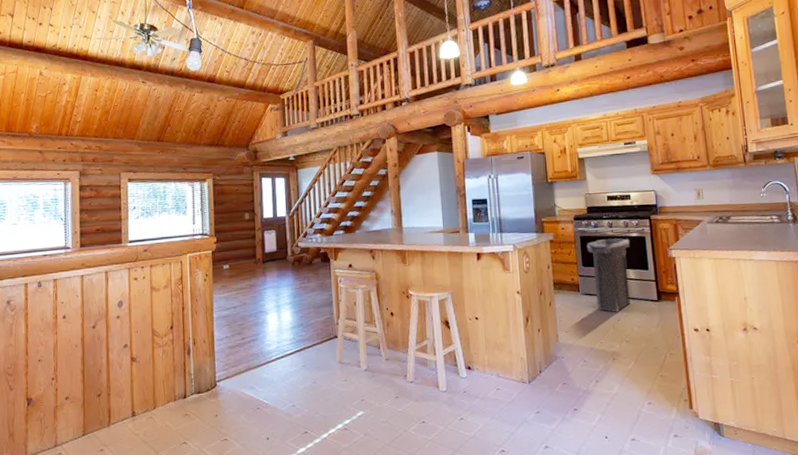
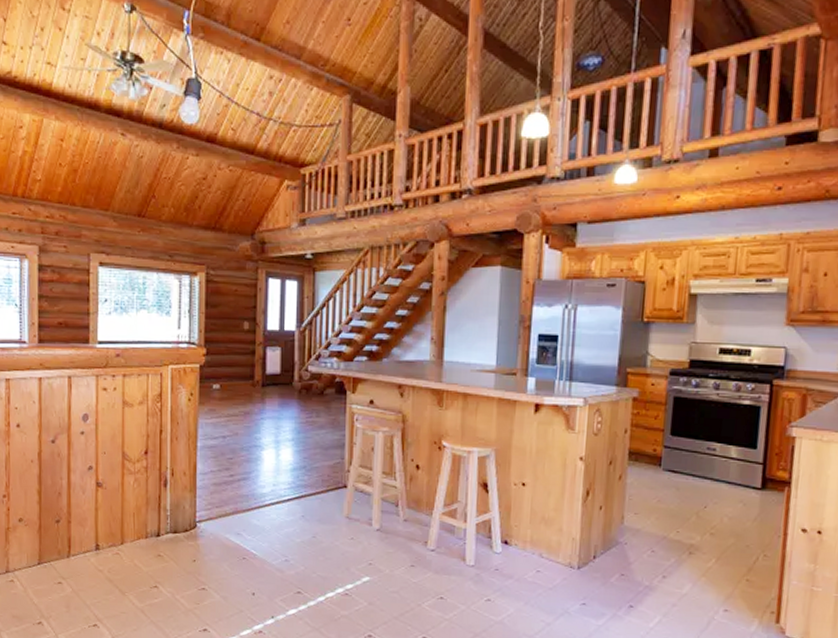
trash can: present [586,238,631,312] -> none [680,404,738,497]

